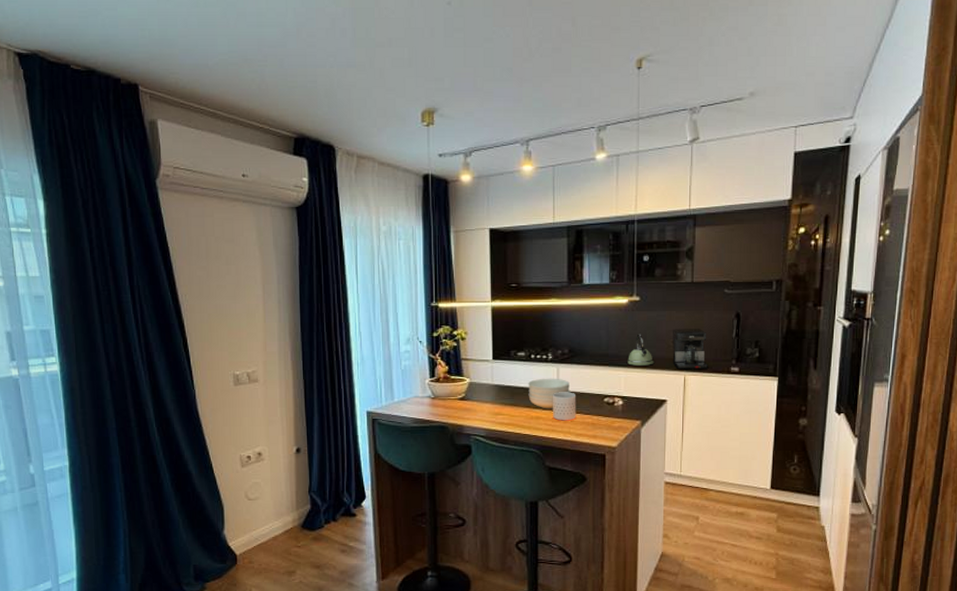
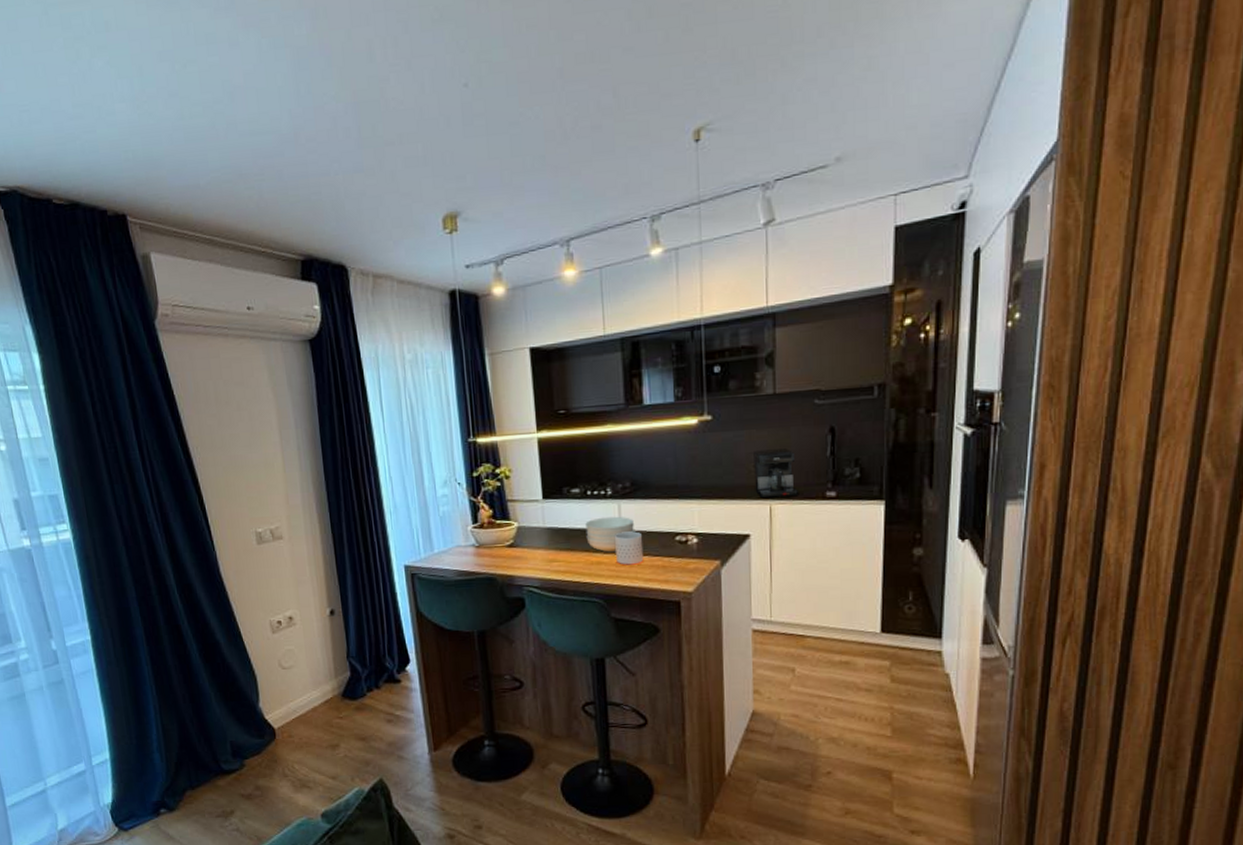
kettle: present [626,334,655,367] -> none [699,459,734,497]

